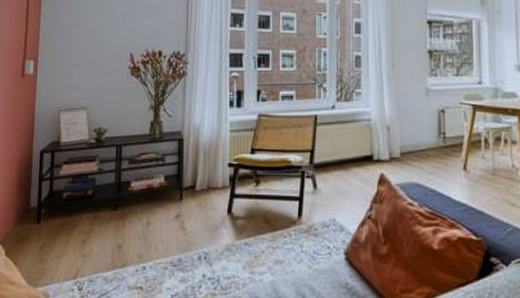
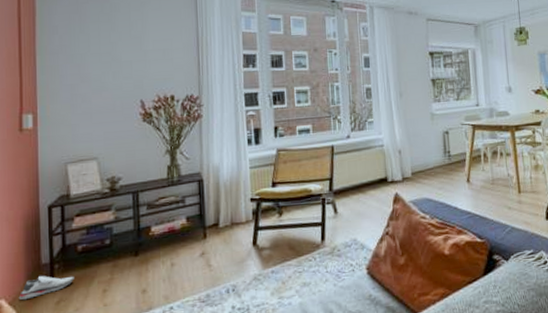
shoe: none [8,219,58,240] -> present [18,276,74,300]

